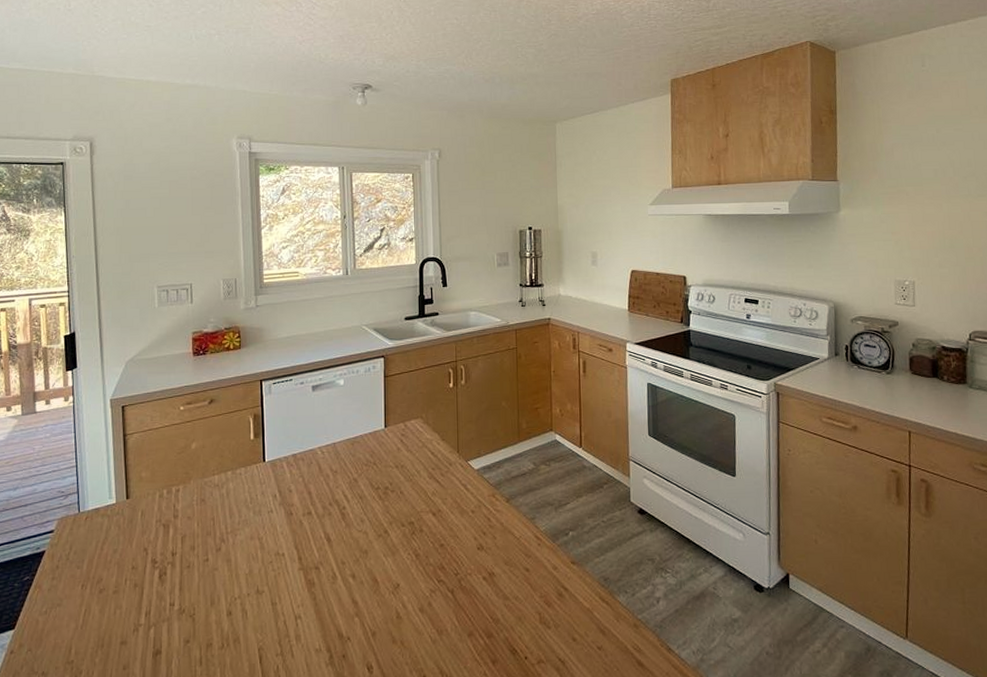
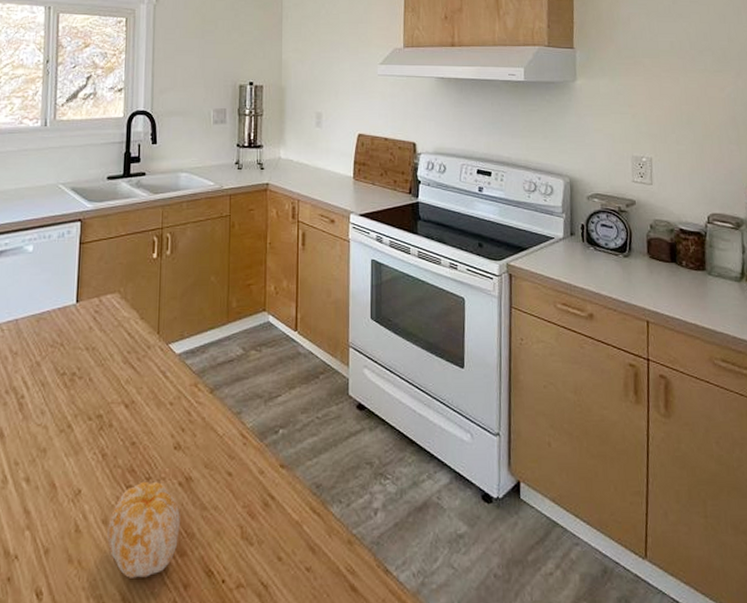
fruit: none [424,576,486,655] -> present [107,481,180,578]

